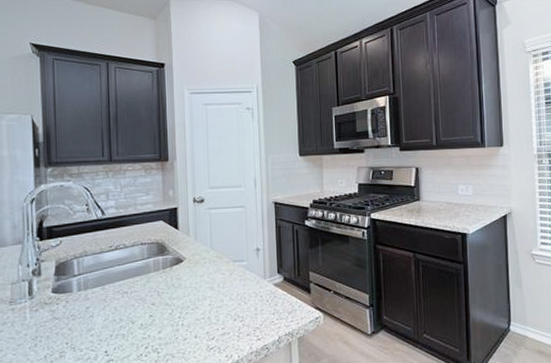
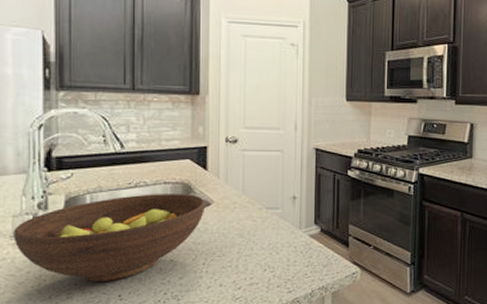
fruit bowl: none [12,253,179,341] -> present [13,194,206,283]

